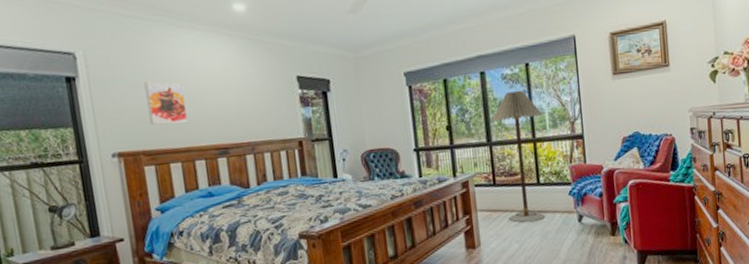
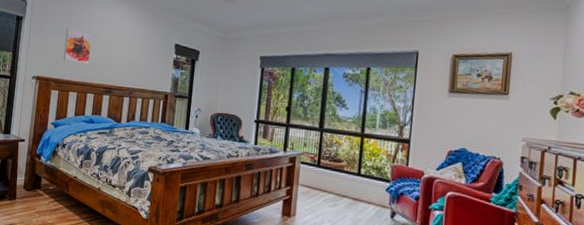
floor lamp: present [490,90,546,223] -> none [325,89,376,207]

